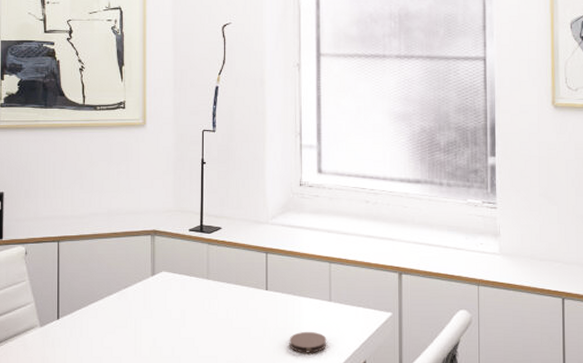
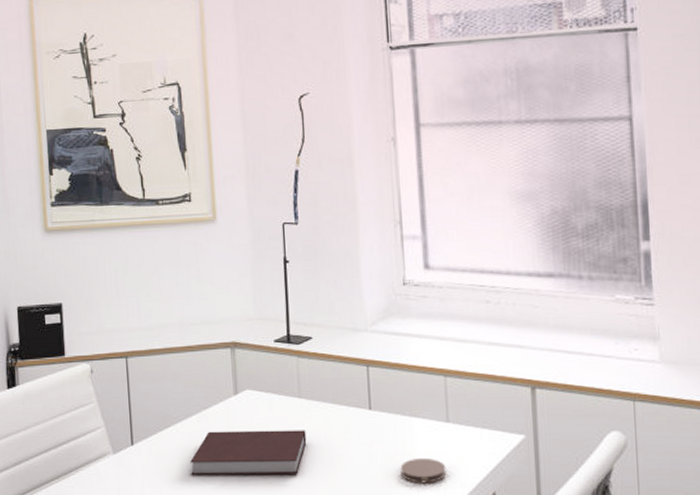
notebook: none [109,307,212,346] -> present [190,430,307,475]

